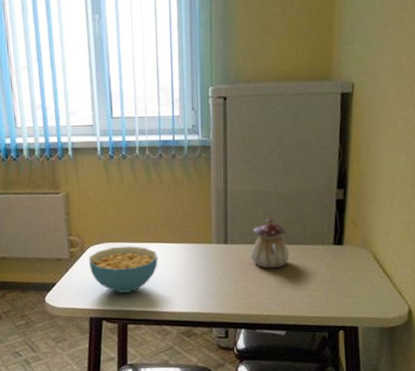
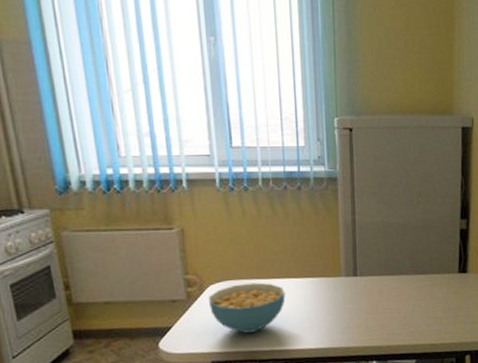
teapot: present [250,218,290,269] -> none [380,249,418,300]

